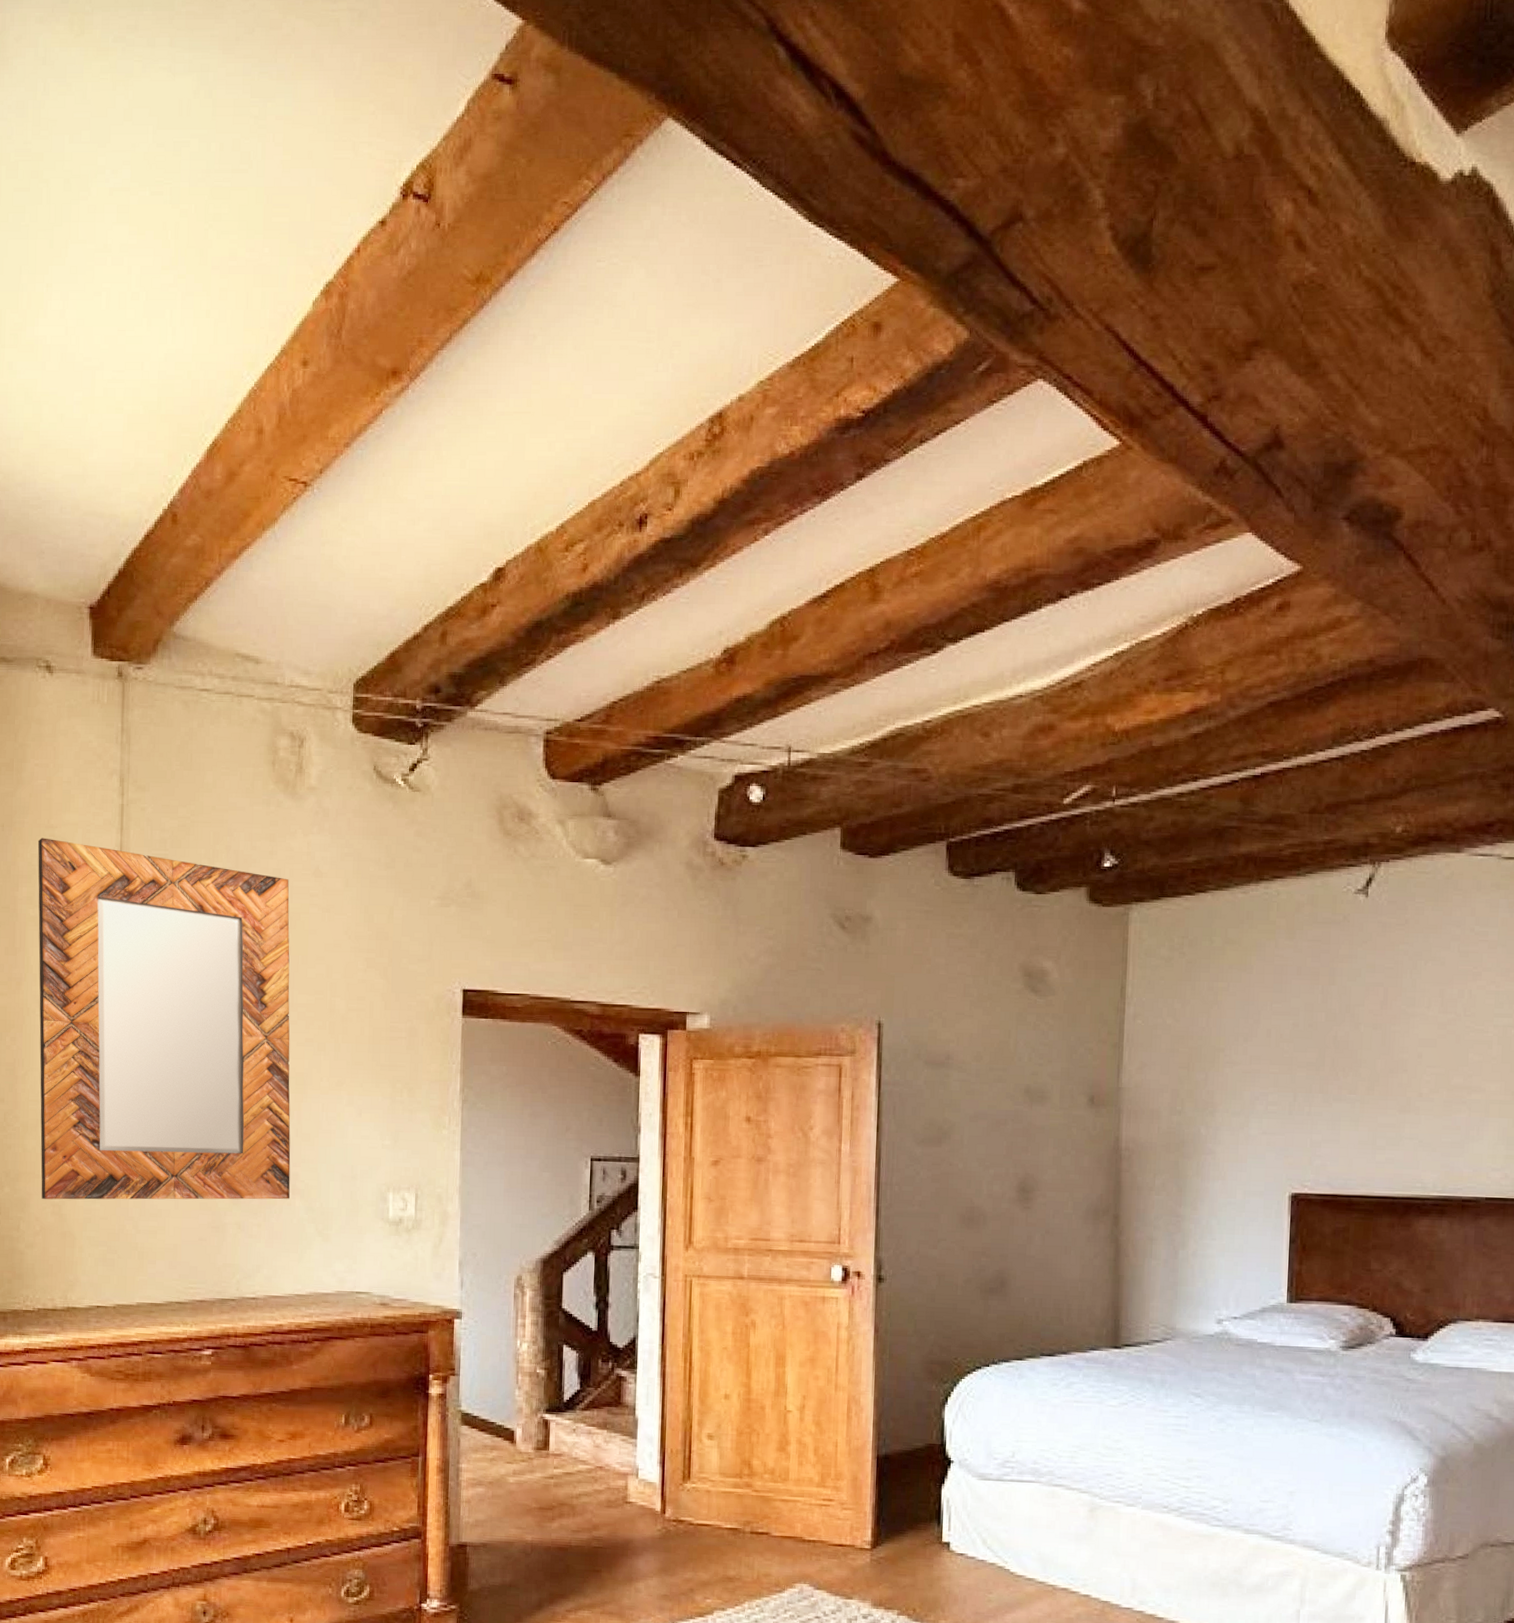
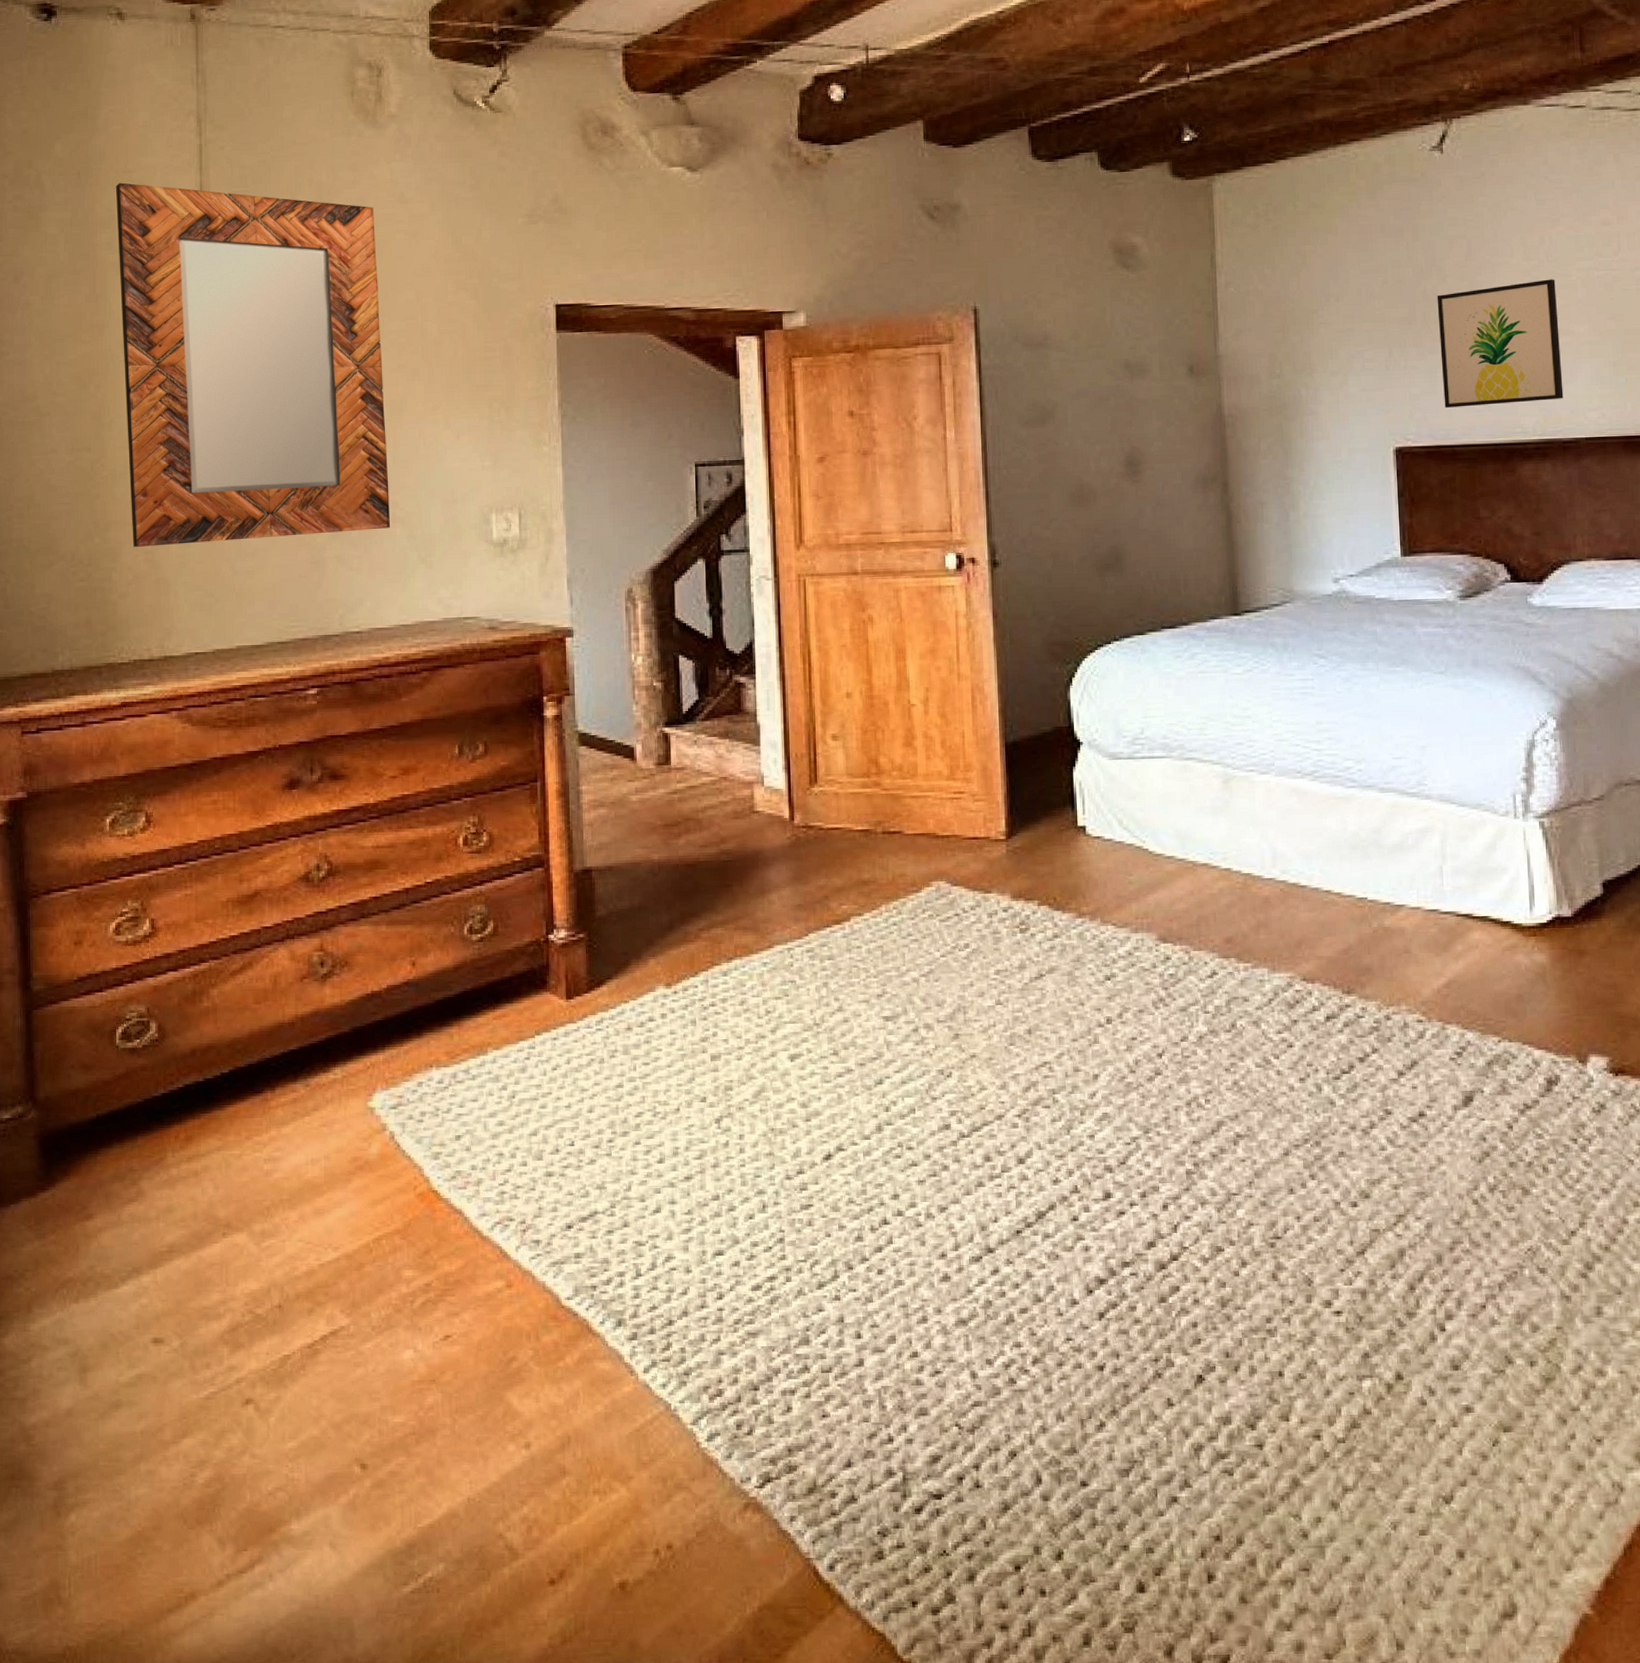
wall art: none [1345,1034,1471,1158] -> present [1437,279,1564,408]

